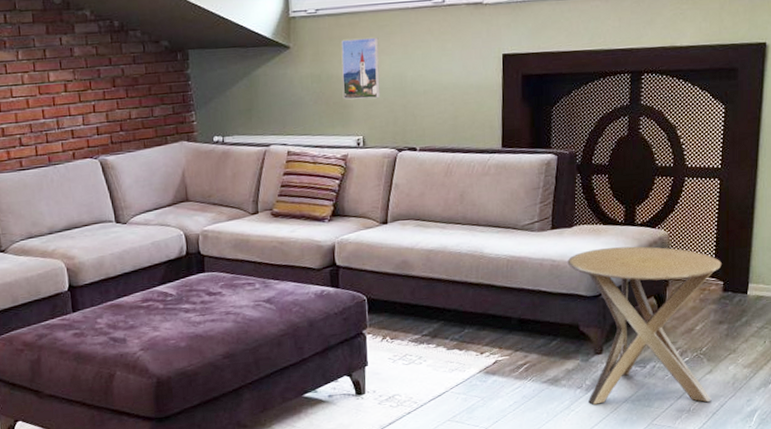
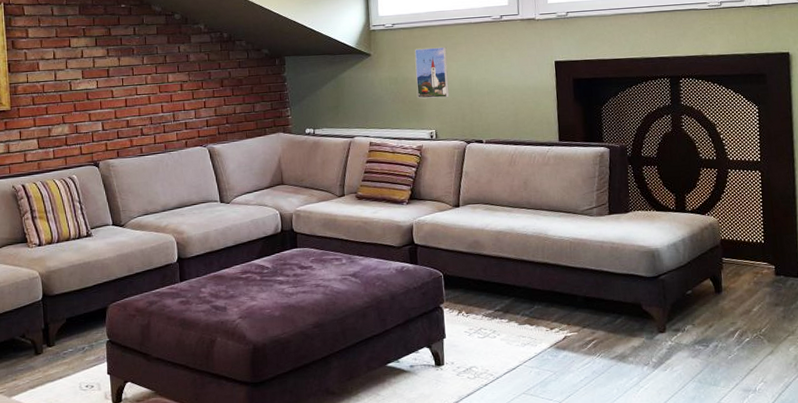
side table: present [567,246,722,405] -> none [626,231,776,382]

